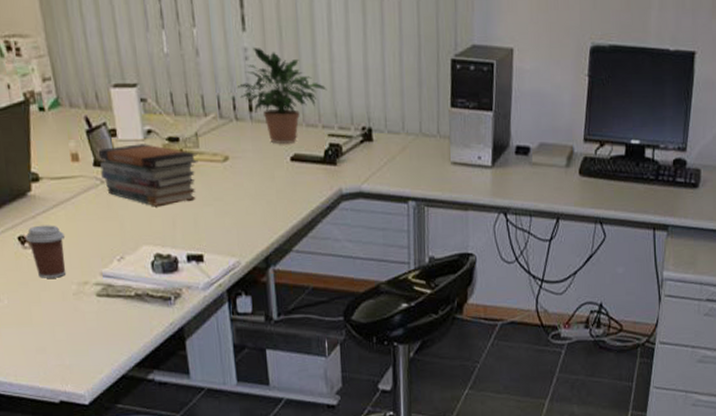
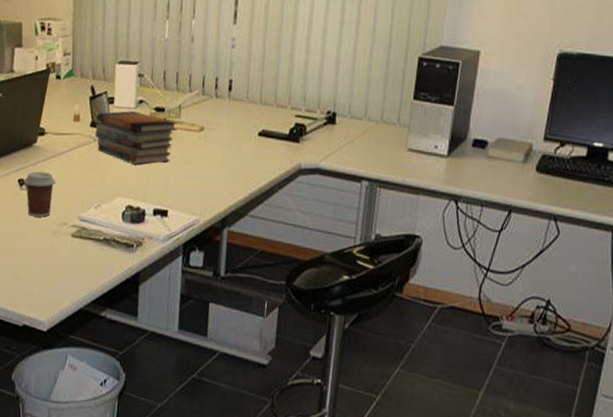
potted plant: present [237,48,327,144] -> none [221,38,300,121]

